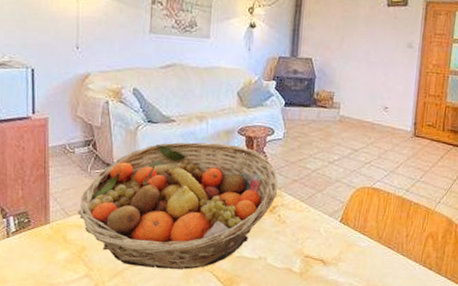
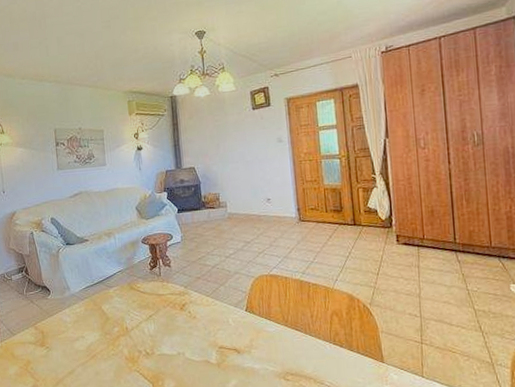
fruit basket: present [78,142,278,270] -> none [20,253,184,374]

